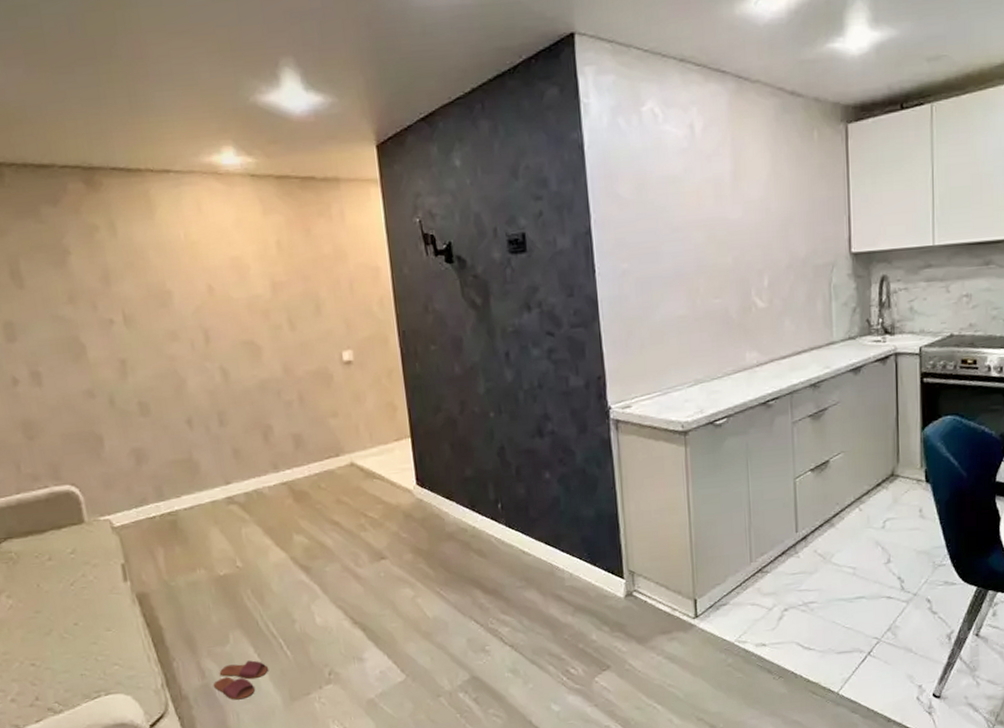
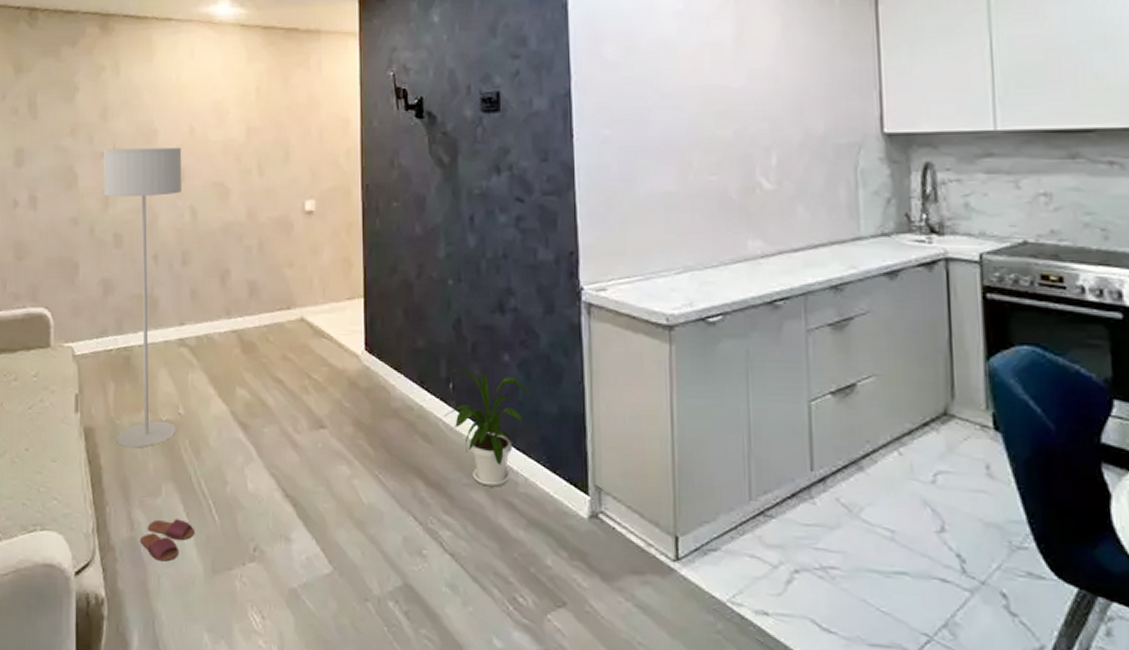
floor lamp: none [111,308,237,606] -> present [103,147,182,448]
house plant: none [495,490,571,586] -> present [444,369,531,487]

